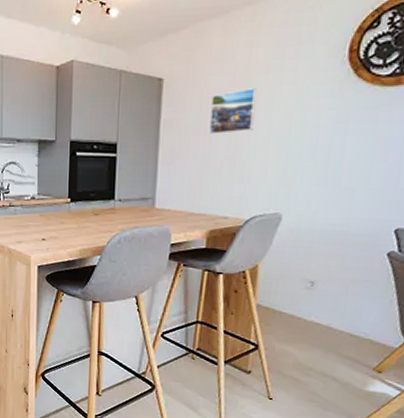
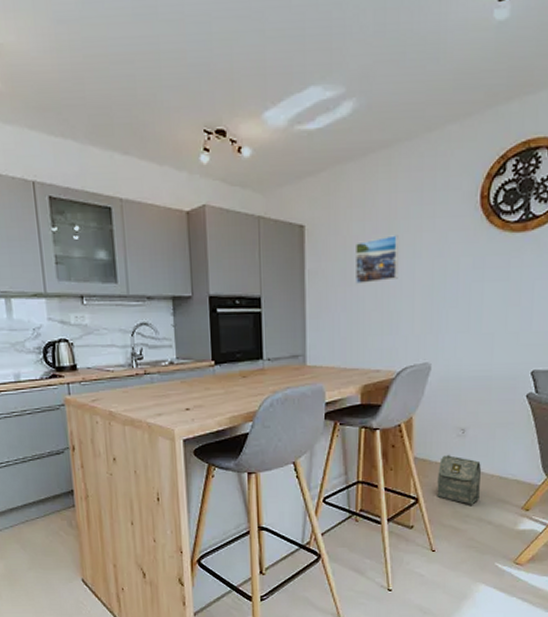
bag: none [278,305,330,359] -> present [437,454,481,505]

